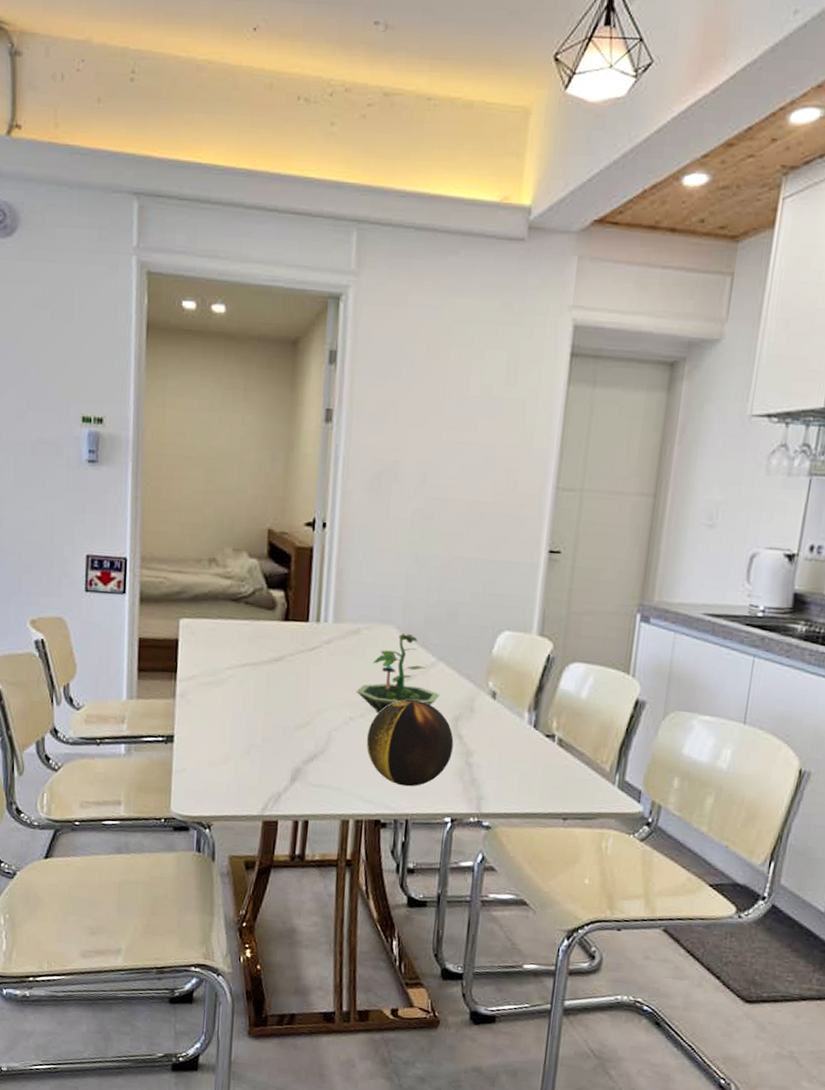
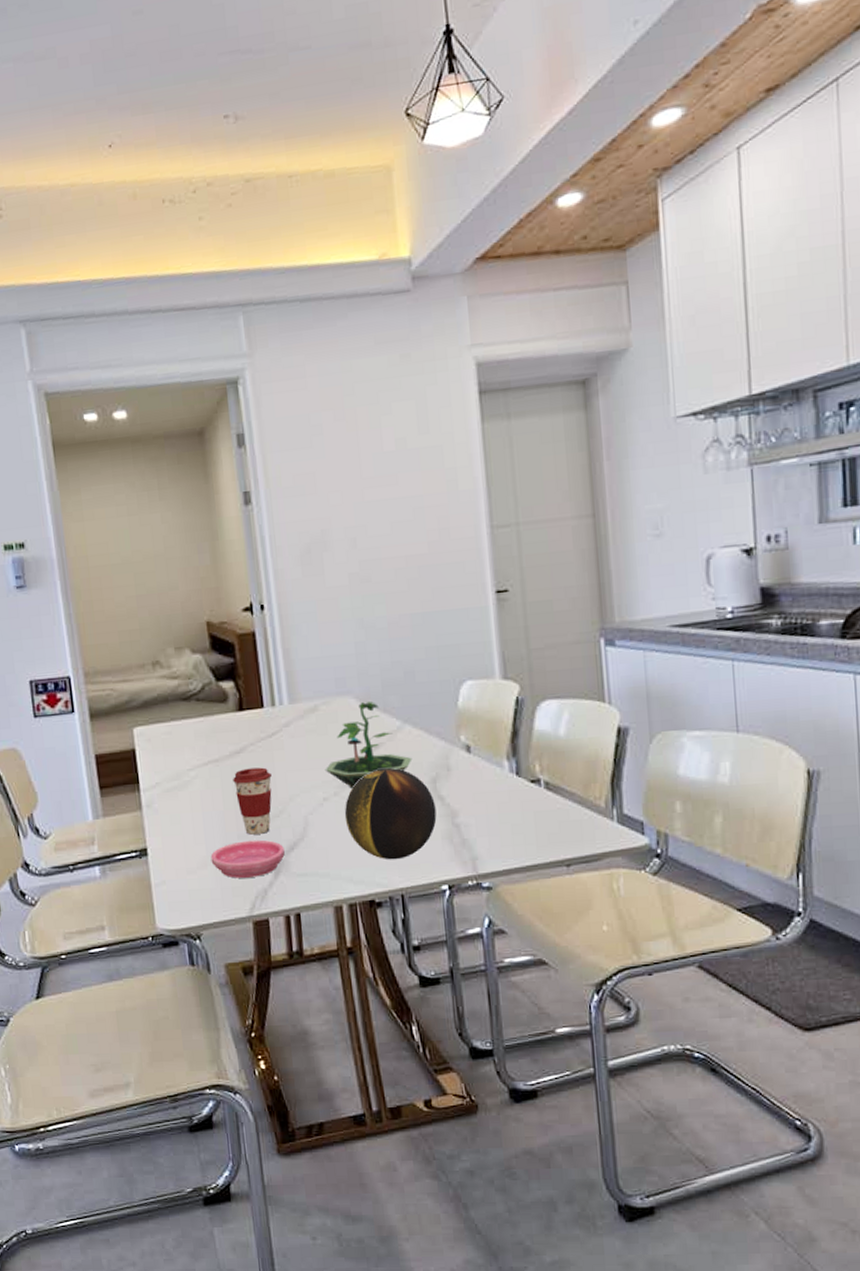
saucer: none [233,744,304,780] -> present [210,839,285,878]
coffee cup: none [267,676,305,741] -> present [233,767,272,835]

